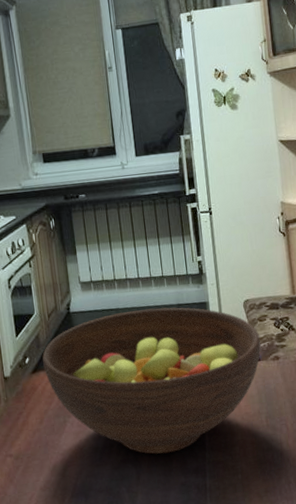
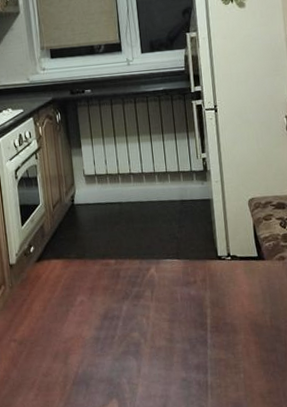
fruit bowl: present [42,307,261,454] -> none [47,203,266,348]

